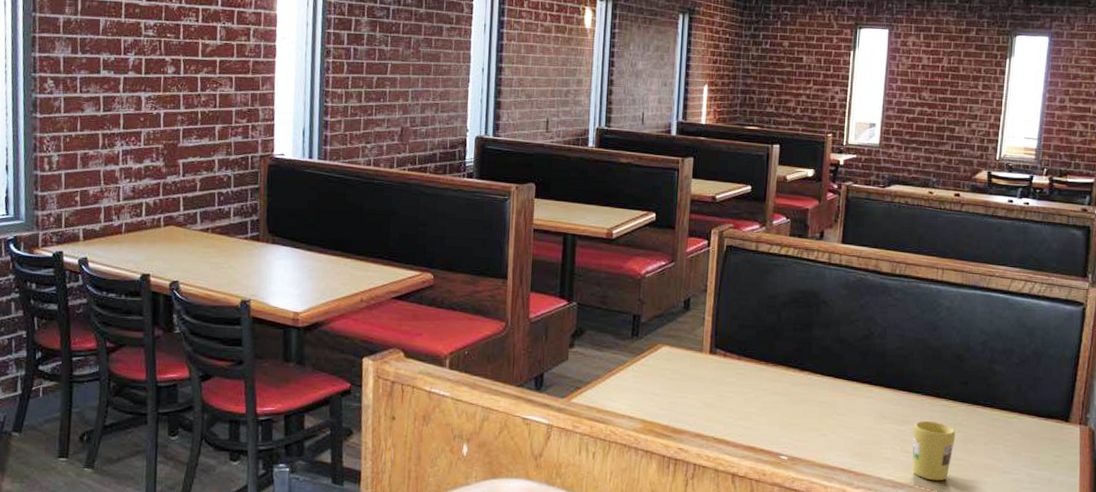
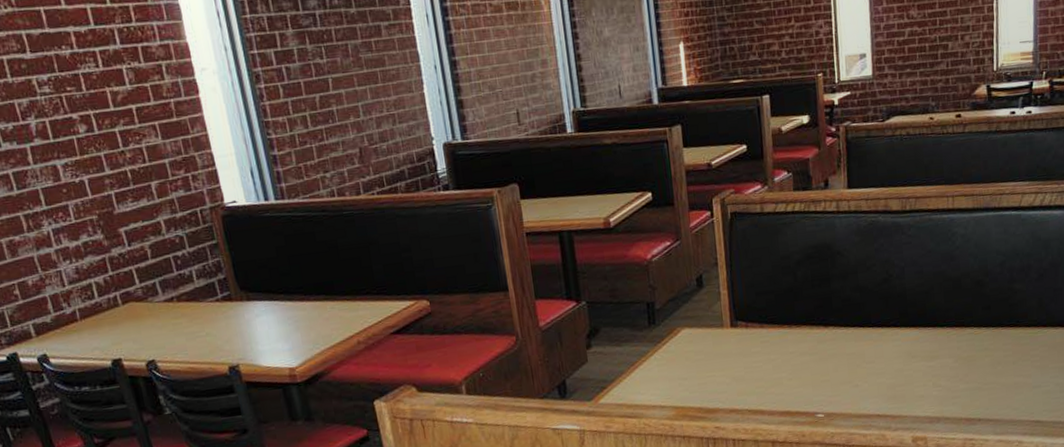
mug: present [912,420,956,481] -> none [942,351,984,409]

